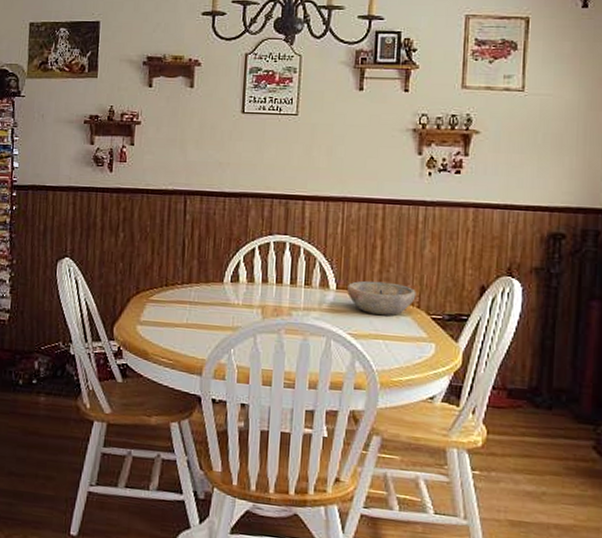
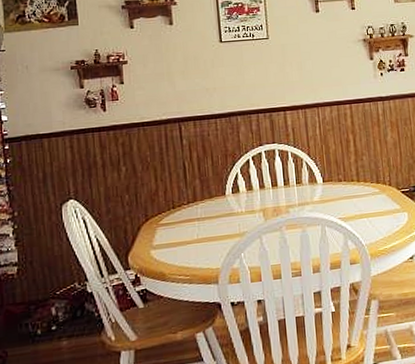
bowl: present [347,280,416,315] -> none [332,168,387,198]

